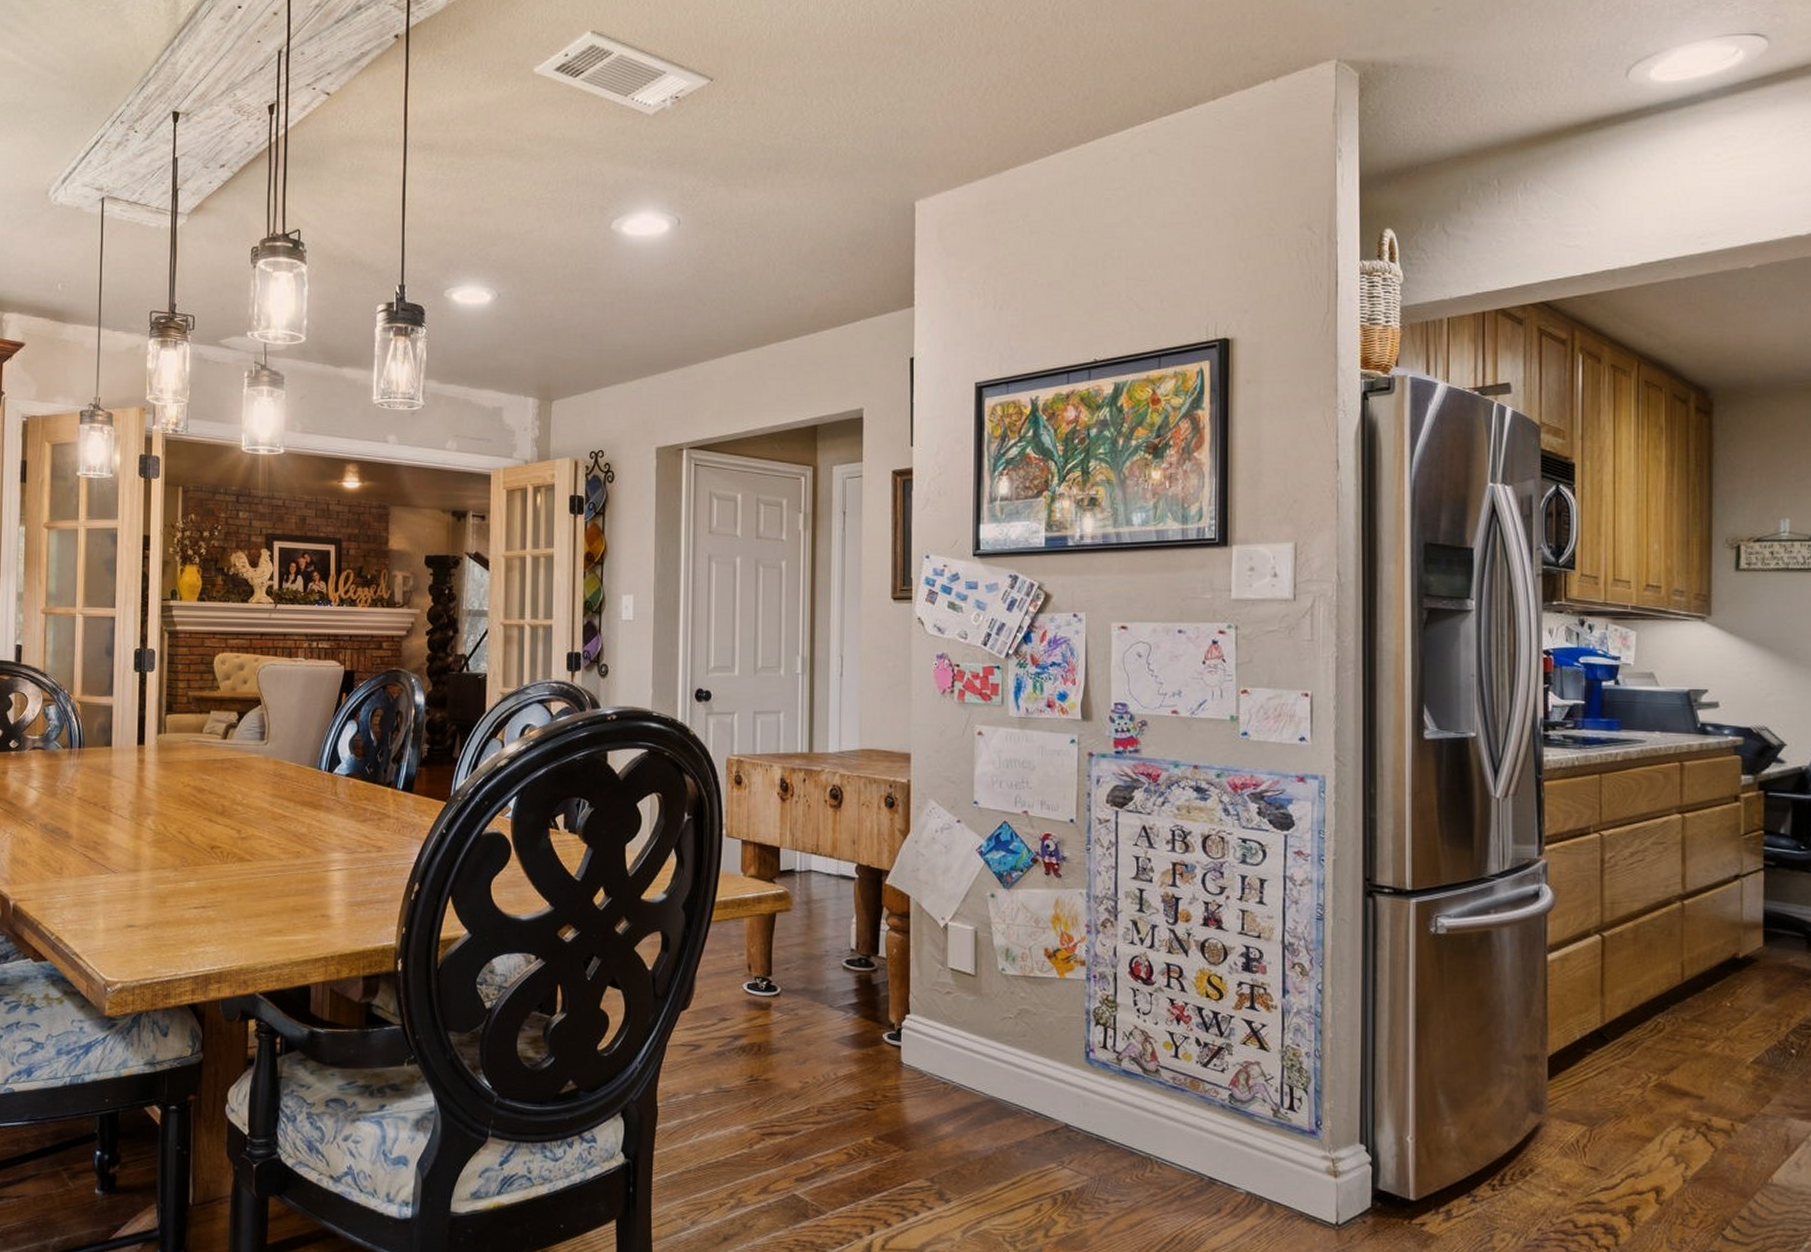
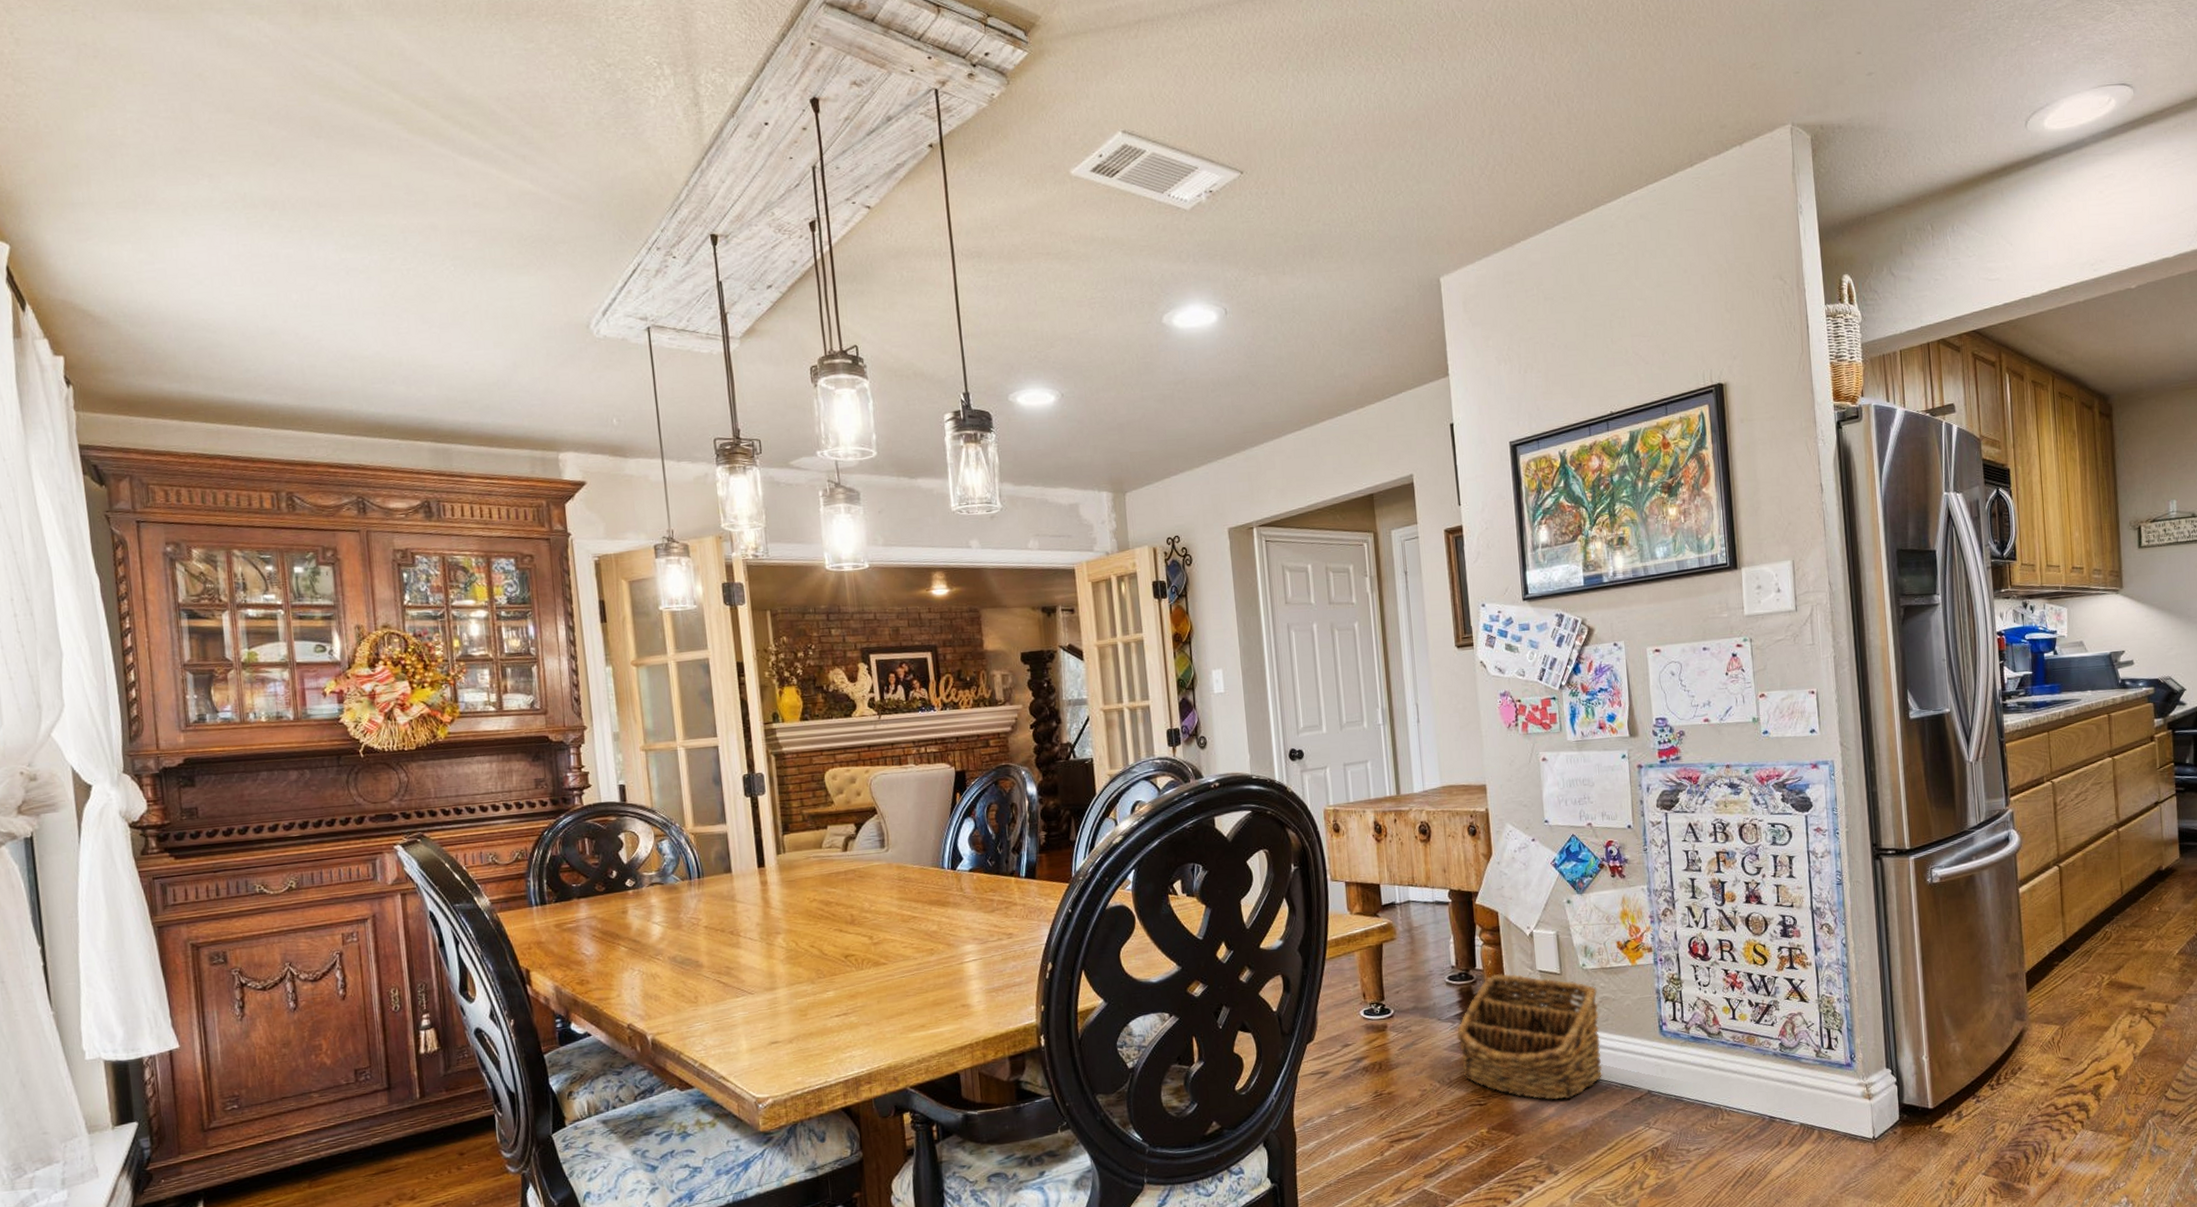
basket: none [850,965,1016,1119] -> present [1457,973,1603,1100]

